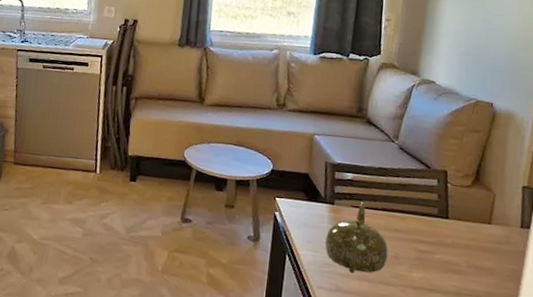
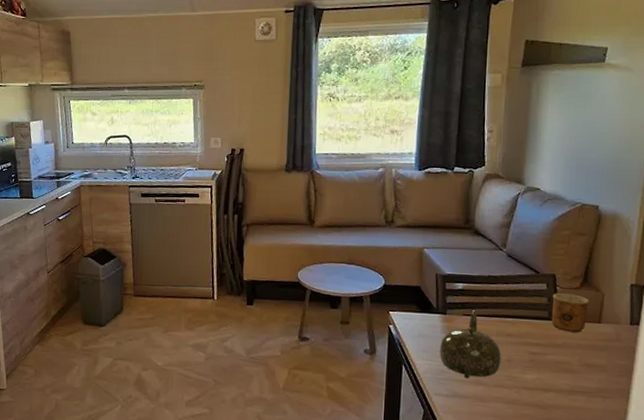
cup: none [440,190,480,233] -> present [551,293,589,333]

